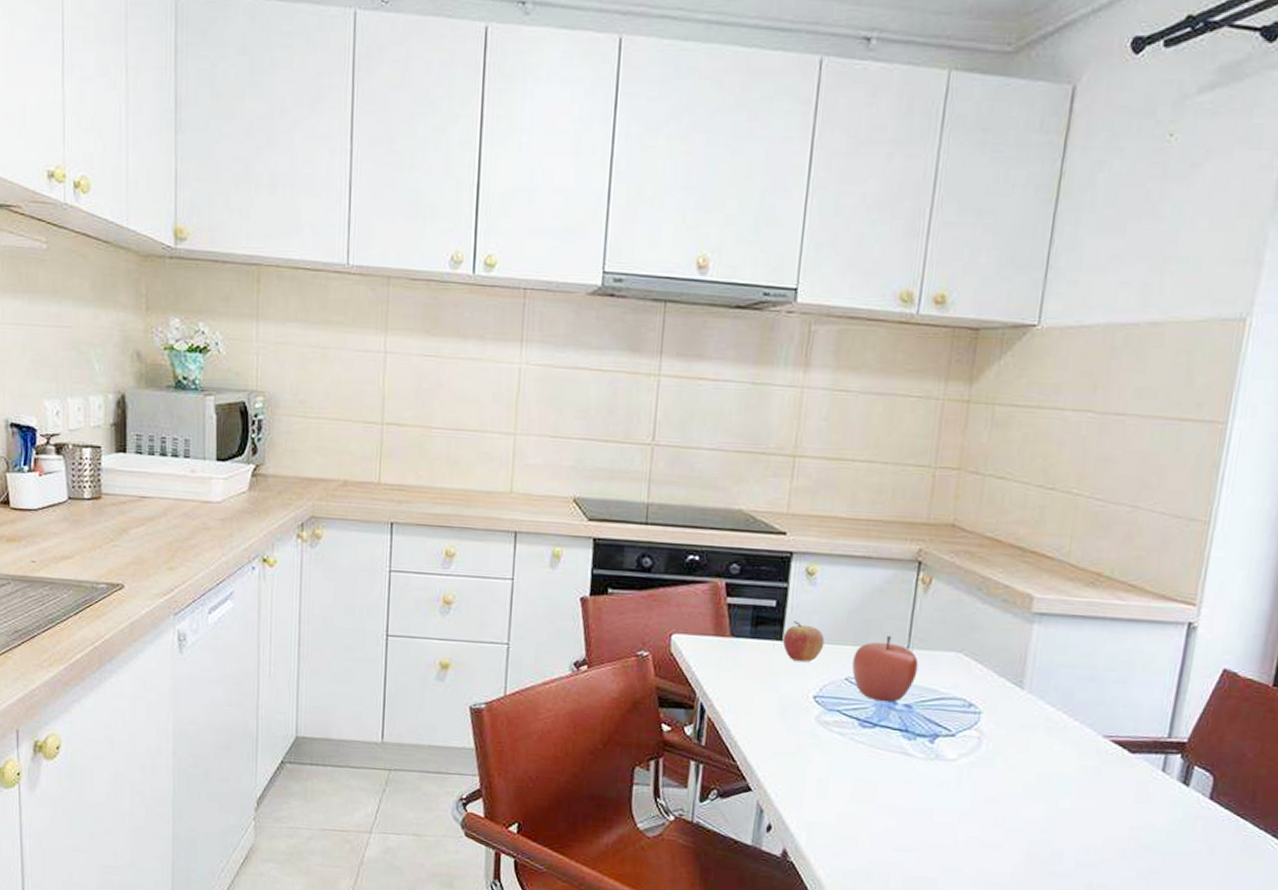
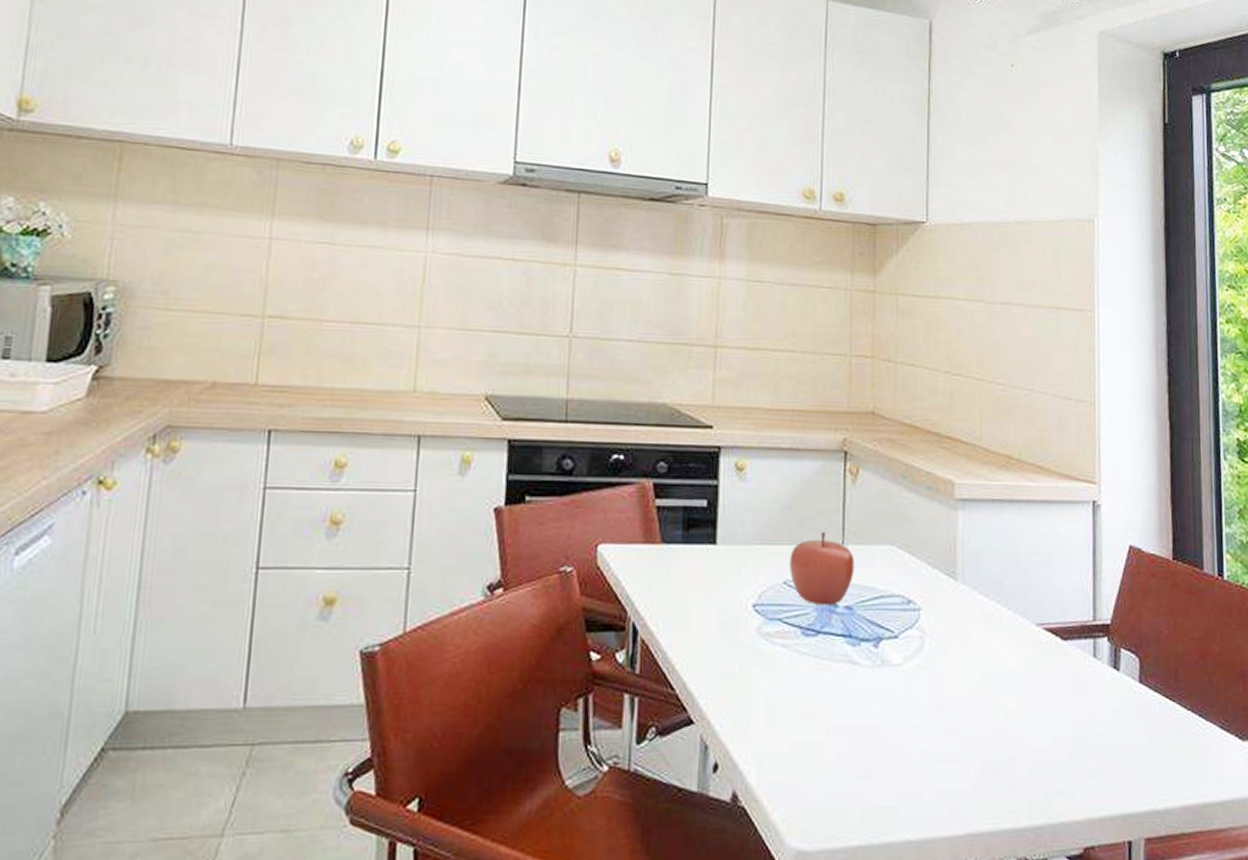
fruit: present [782,621,825,662] -> none [716,521,760,566]

